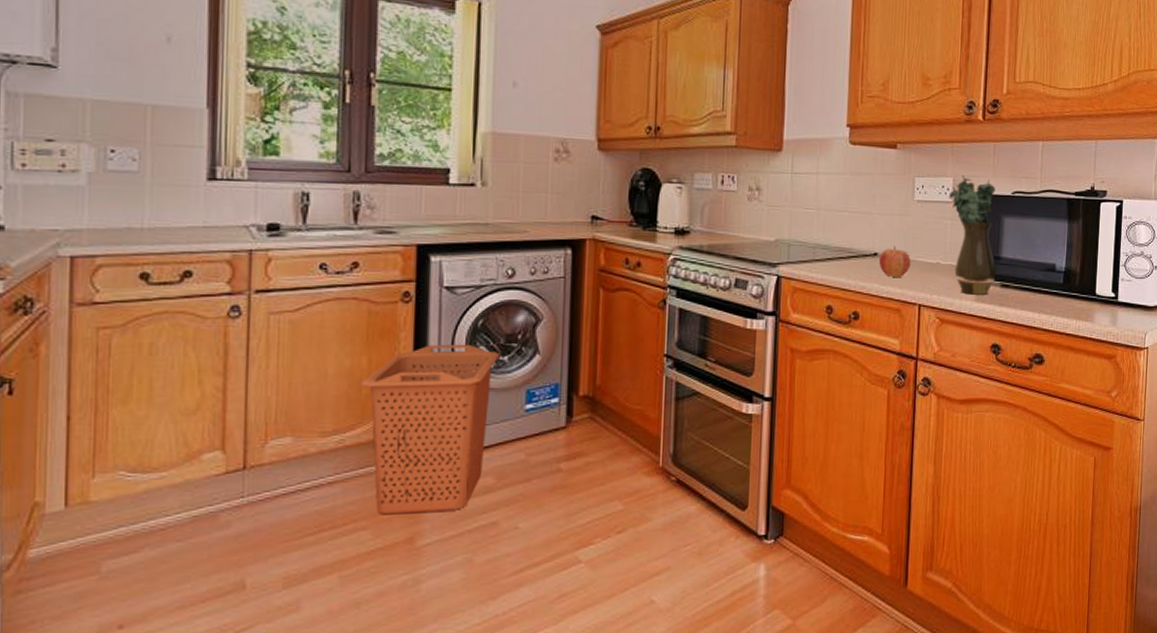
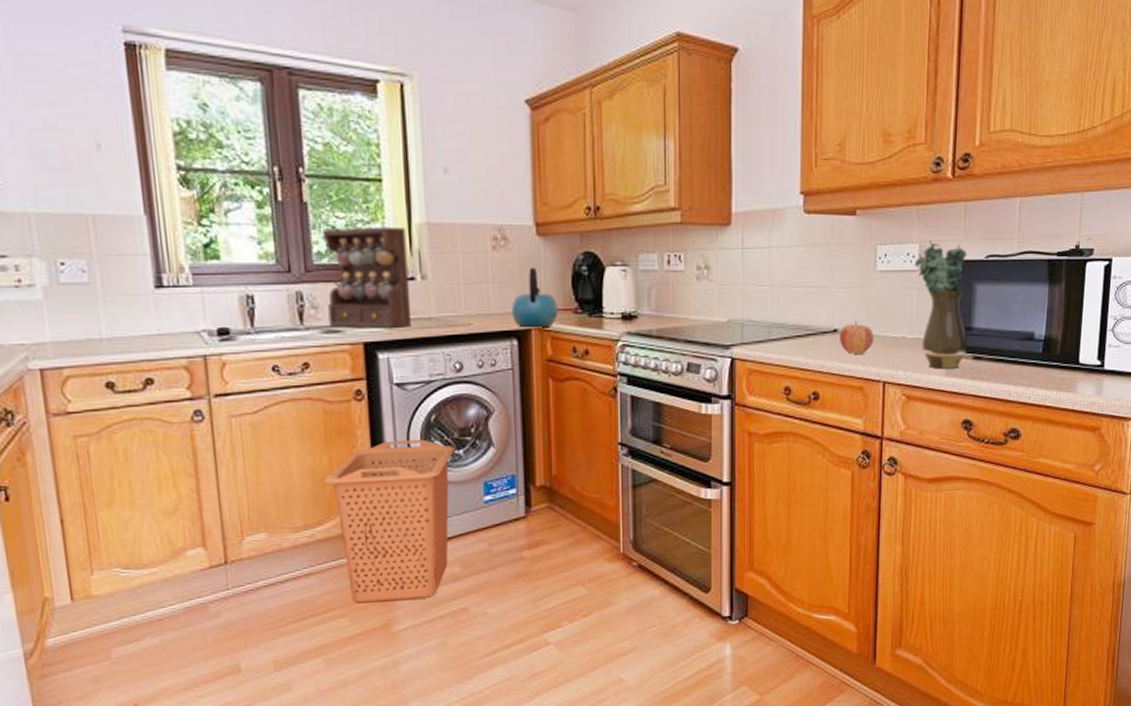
spice rack: none [384,132,470,233] -> present [321,226,411,330]
kettle: none [568,180,613,239] -> present [512,267,558,329]

